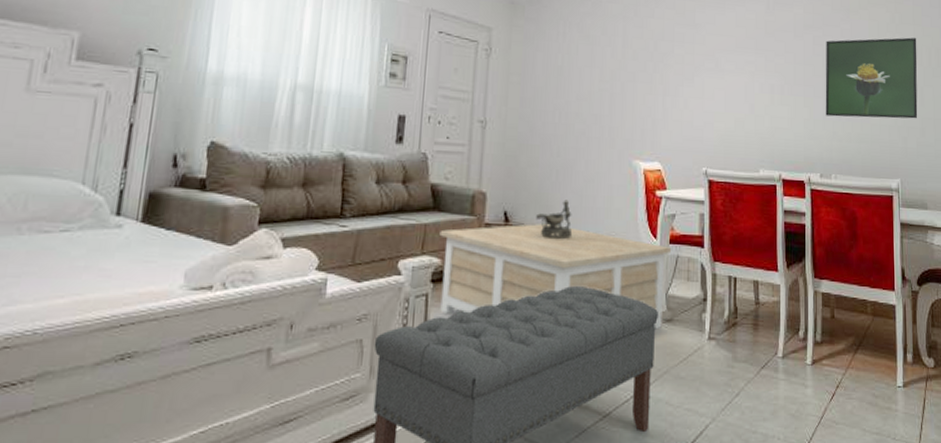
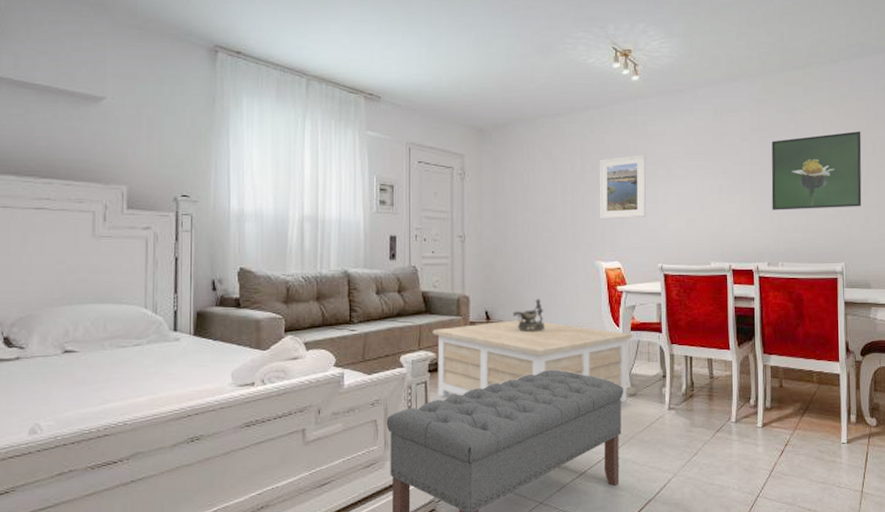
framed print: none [640,44,694,115] -> present [599,154,646,219]

